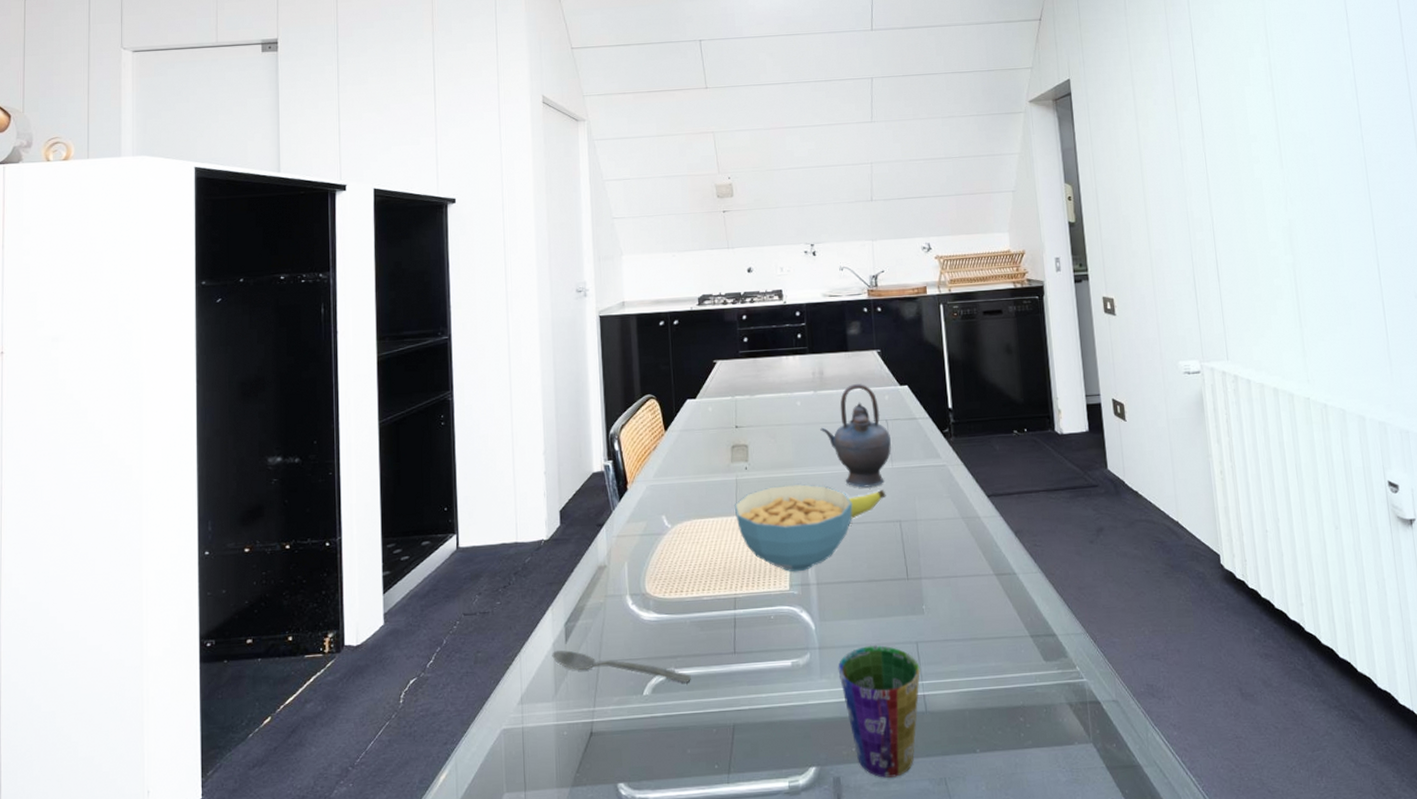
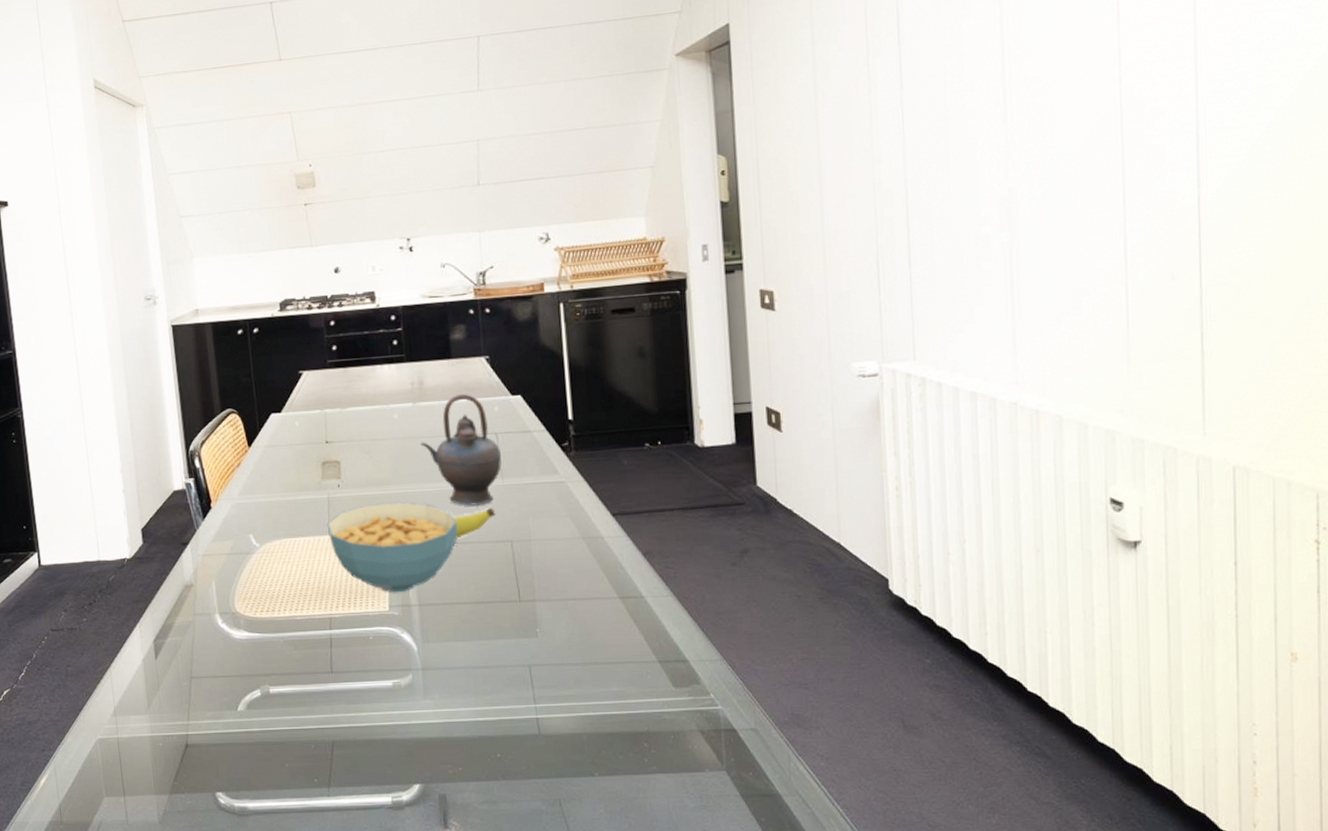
spoon: present [552,650,691,683] -> none [142,666,287,700]
cup: present [838,645,920,778] -> none [442,667,533,797]

